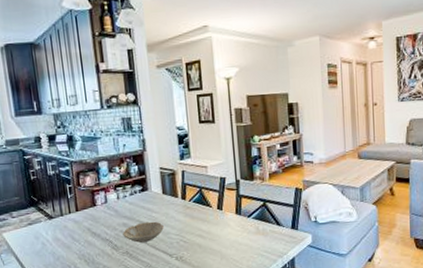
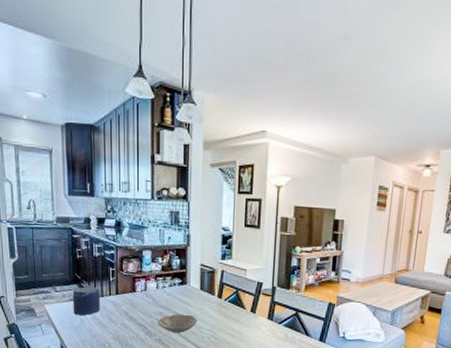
candle: none [30,207,61,239] -> present [72,287,100,316]

